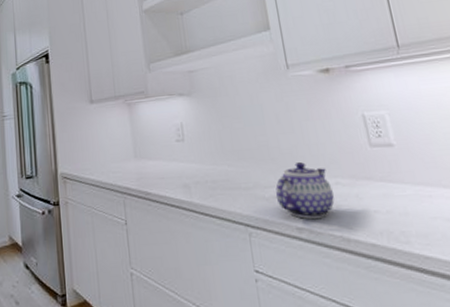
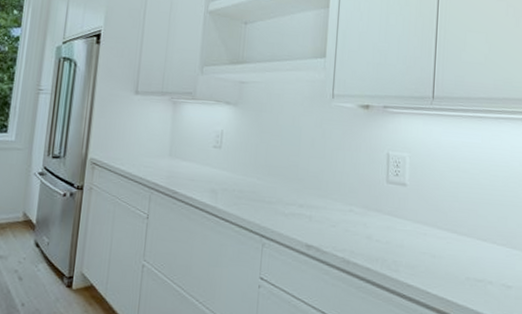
teapot: present [275,161,335,220] -> none [294,185,346,240]

